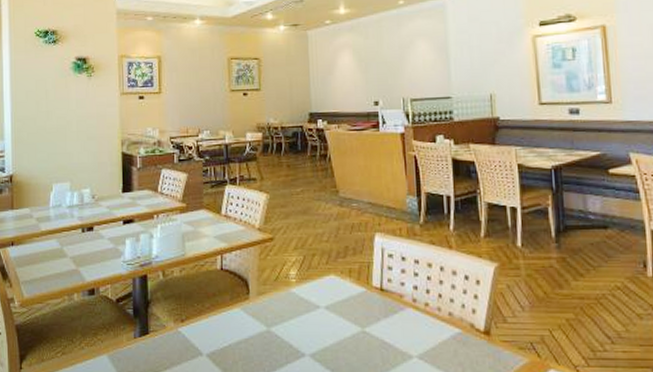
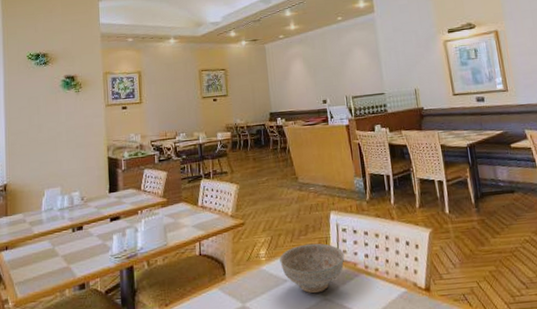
decorative bowl: none [312,268,389,325] -> present [279,243,345,294]

